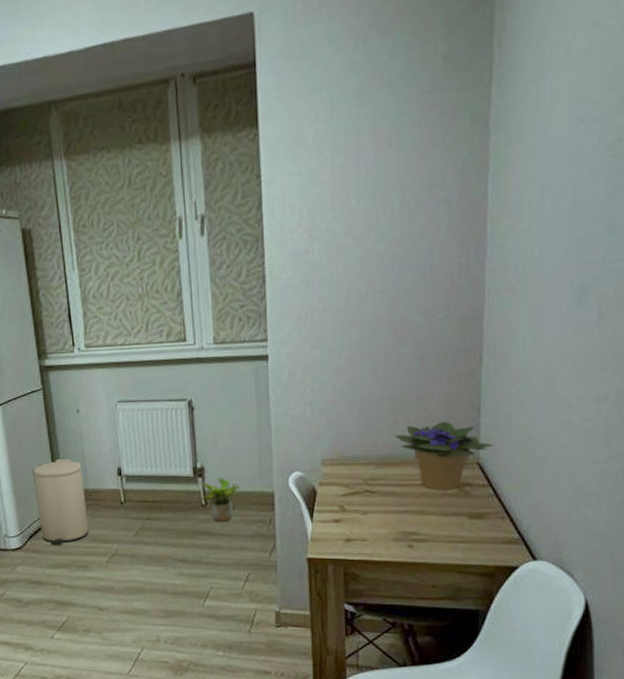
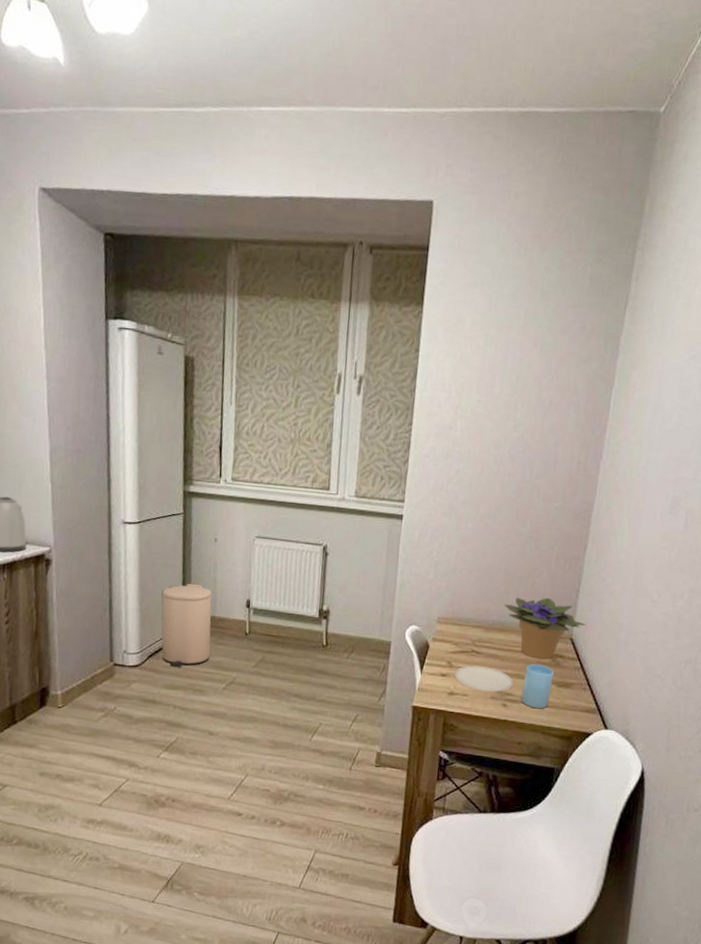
potted plant: present [200,478,241,522] -> none [322,622,361,664]
plate: none [349,506,418,534] -> present [454,665,514,693]
mug: none [428,496,464,546] -> present [520,663,555,709]

